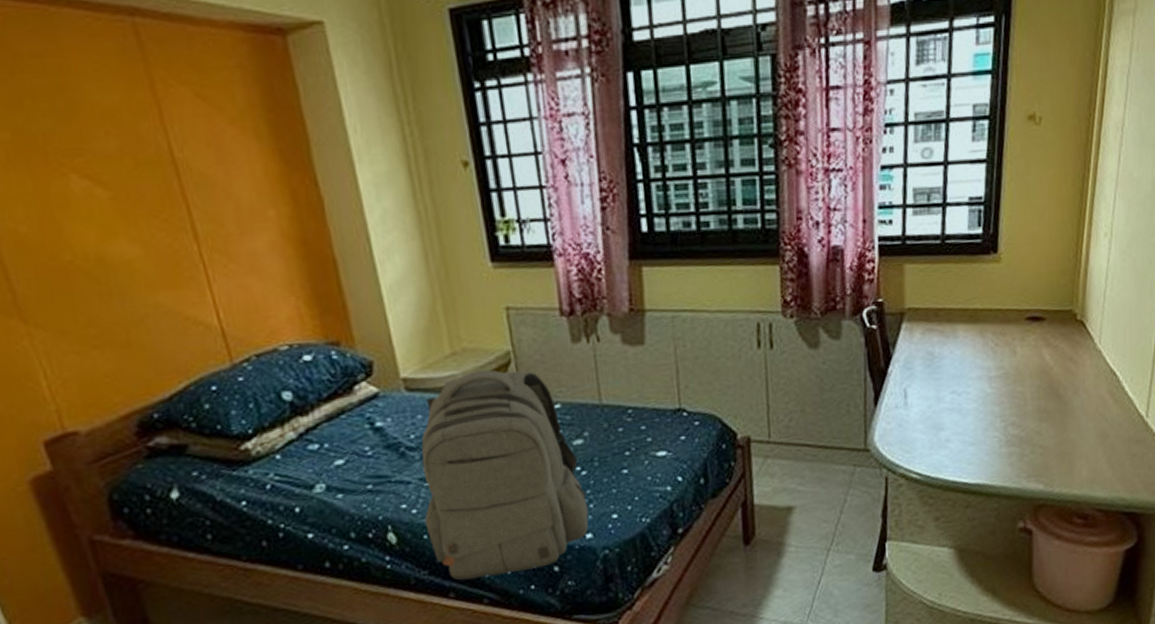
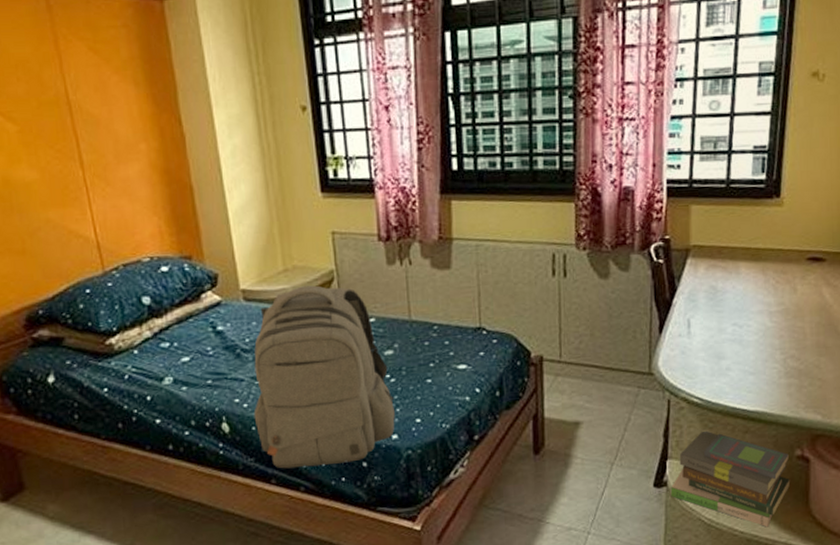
books: none [890,507,1013,606] -> present [670,430,790,527]

